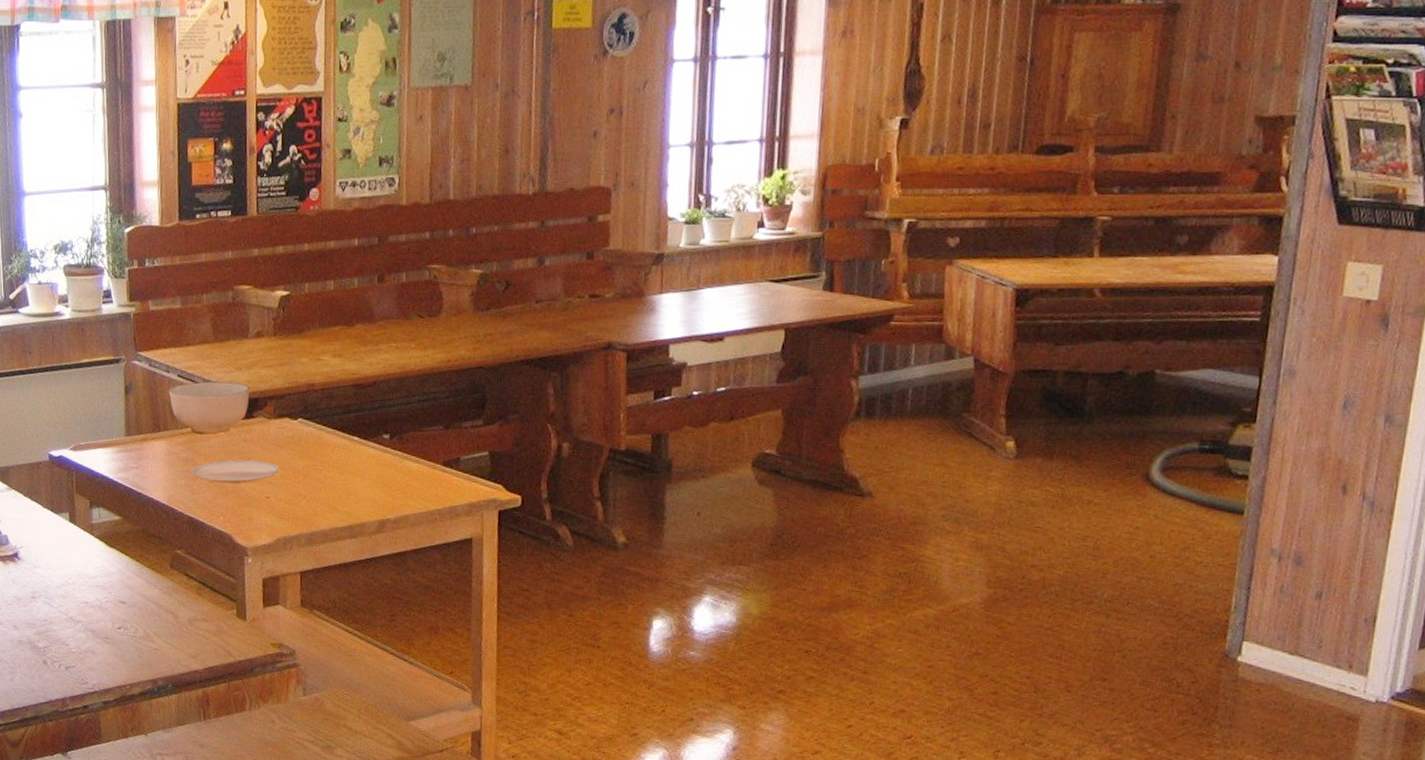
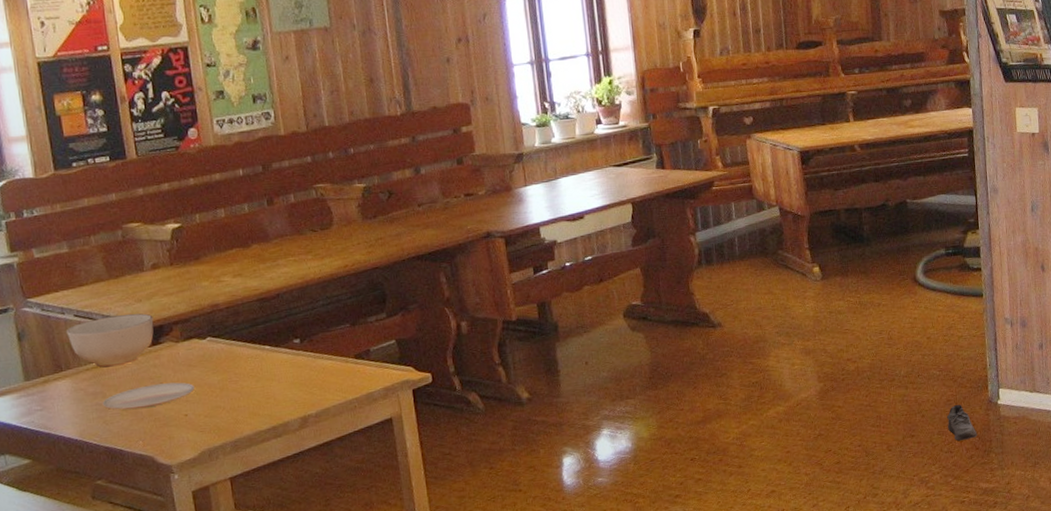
athletic shoe: none [1157,650,1199,700] -> present [946,404,978,441]

